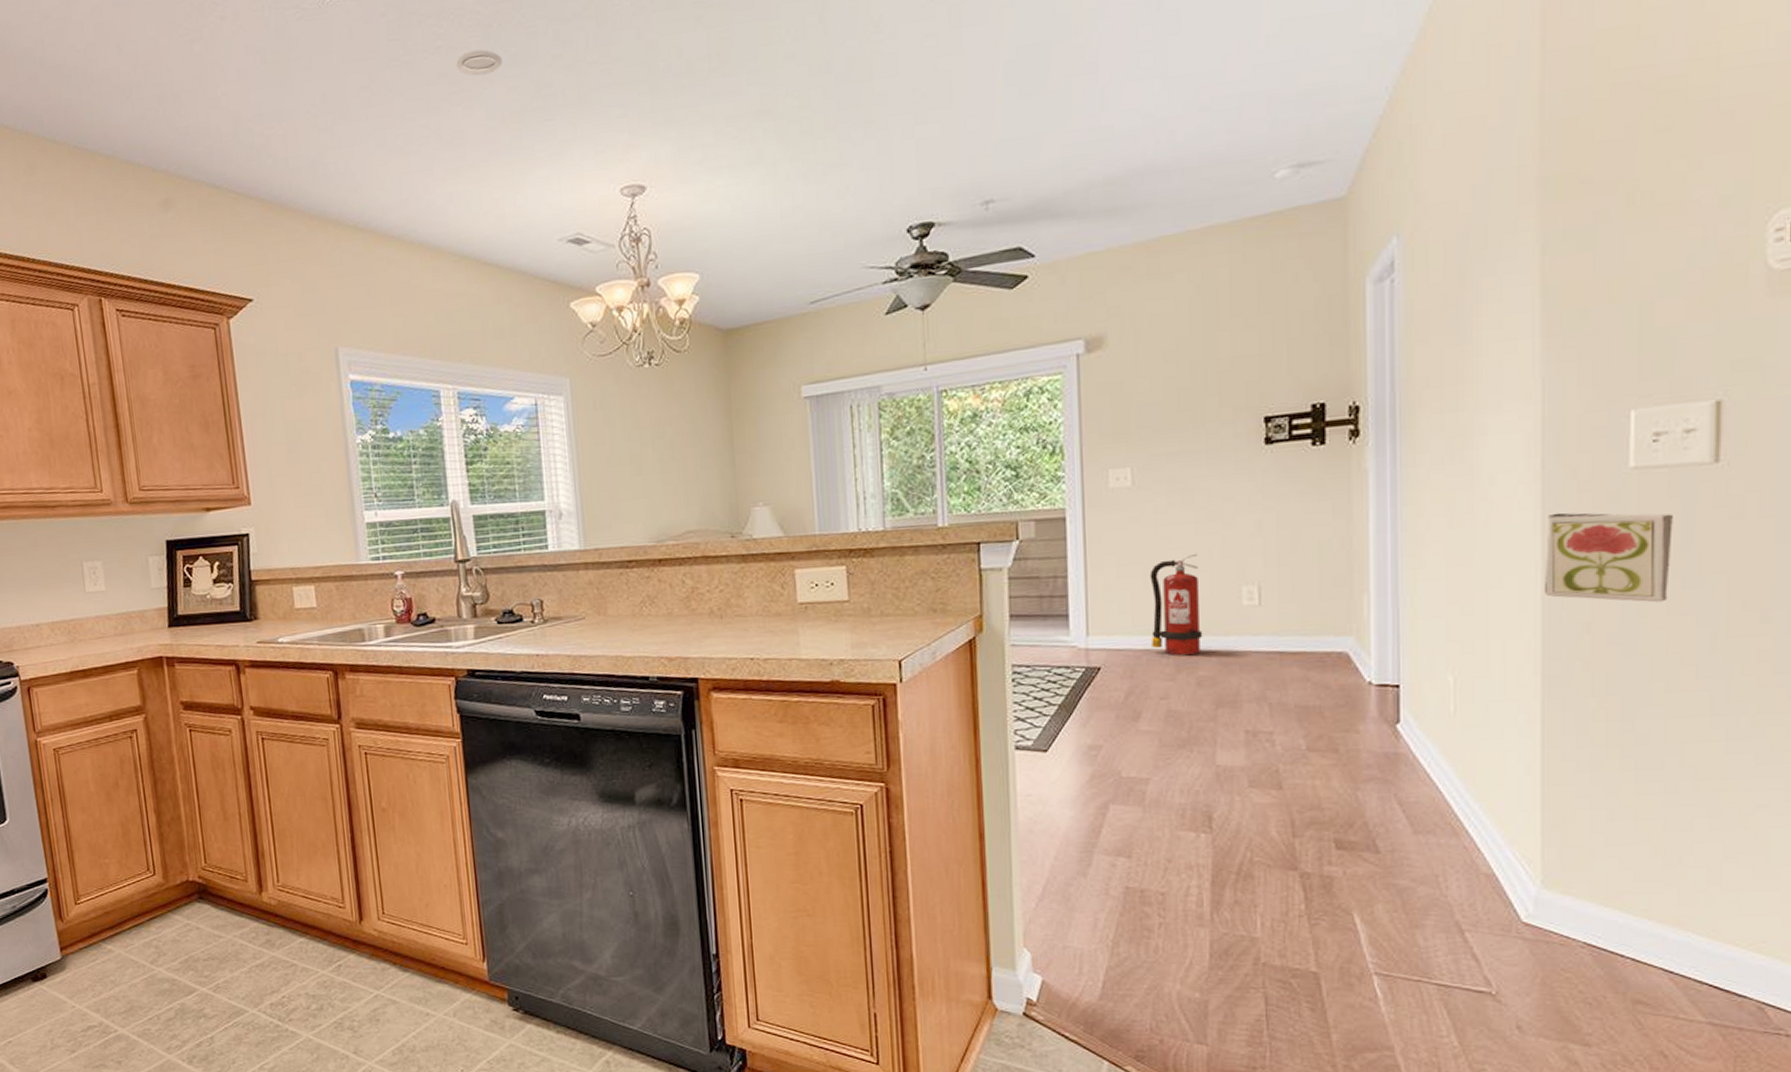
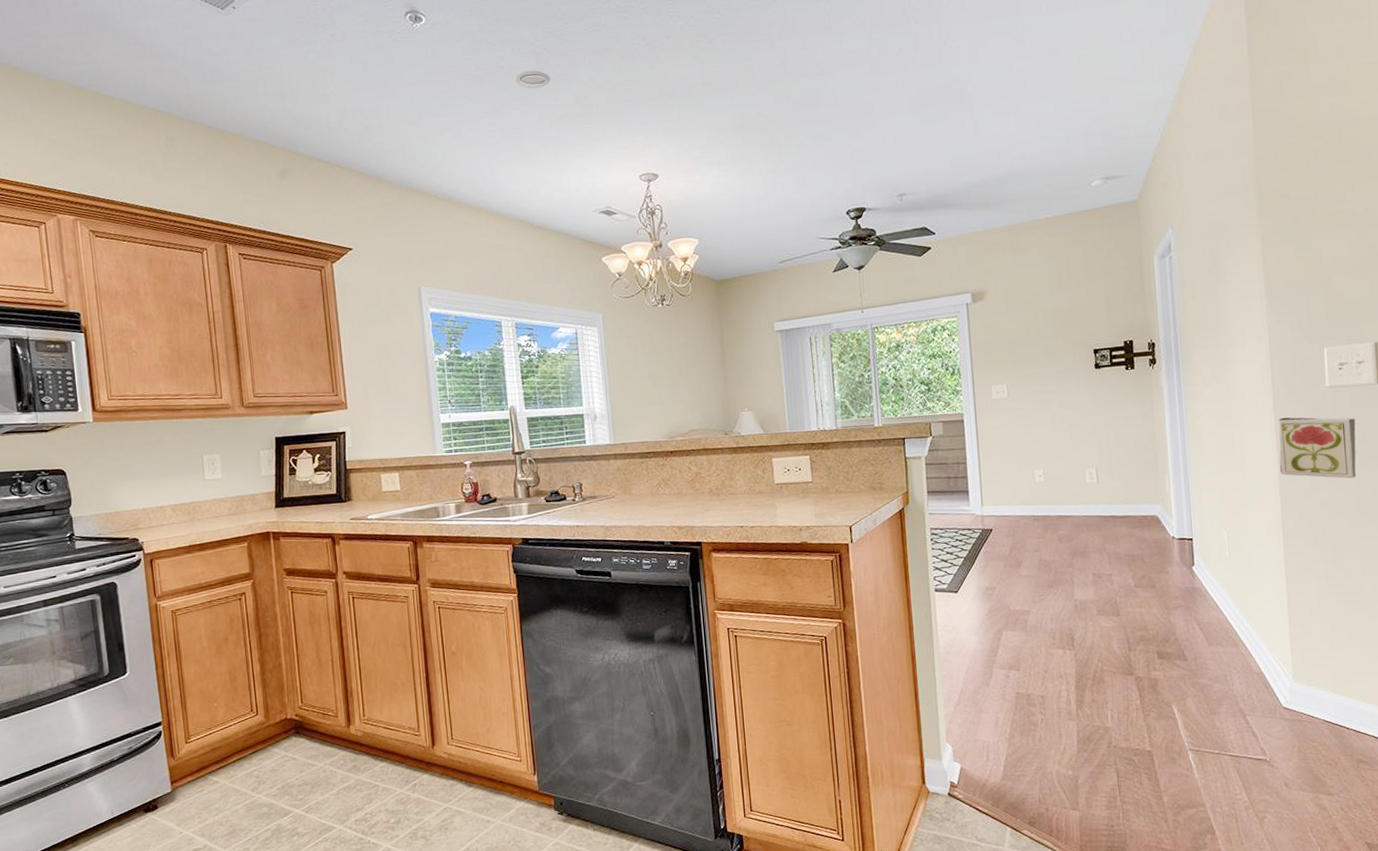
fire extinguisher: present [1150,553,1203,656] -> none [1023,445,1061,520]

